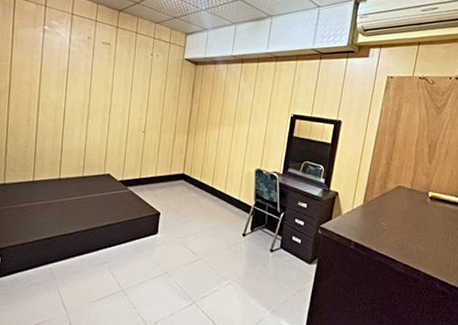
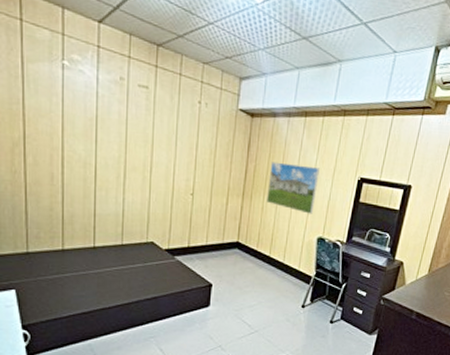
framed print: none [209,102,256,148] -> present [267,162,319,214]

